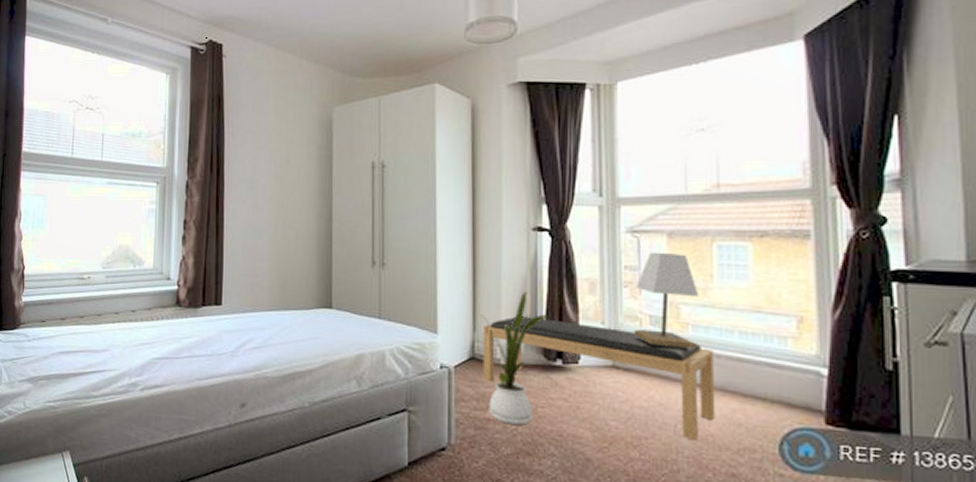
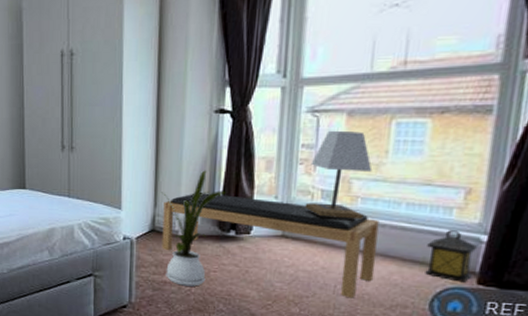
lantern: none [767,362,820,422] -> present [425,230,478,282]

